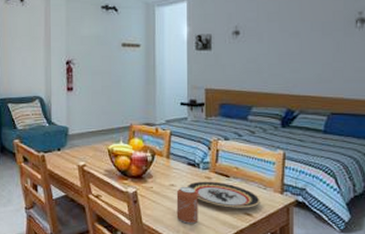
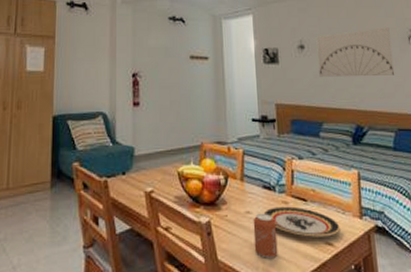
wall art: none [253,11,335,62] -> present [316,28,395,77]

